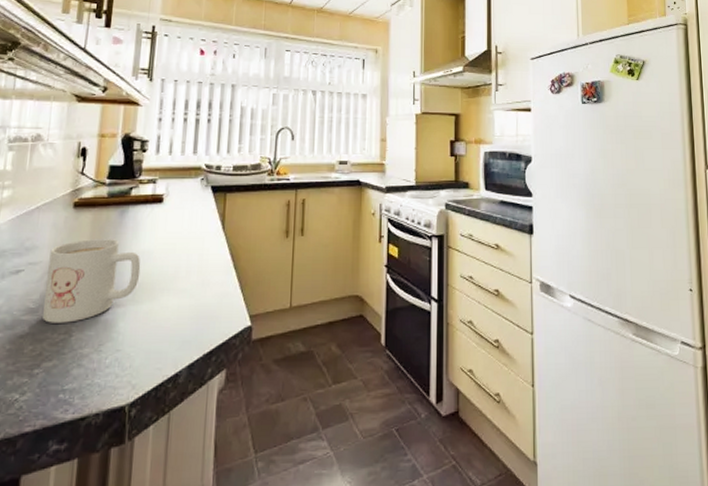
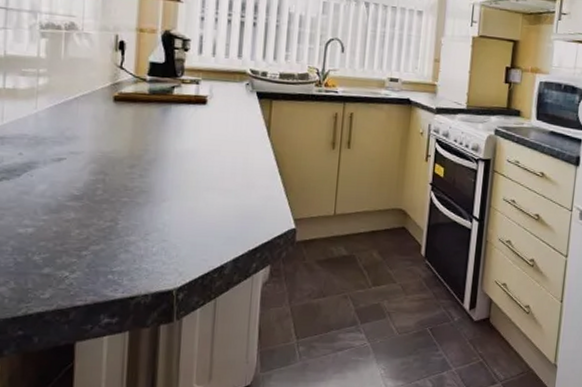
mug: present [43,239,141,323] -> none [88,133,185,212]

